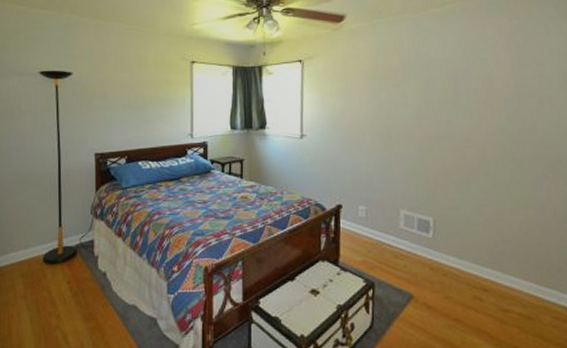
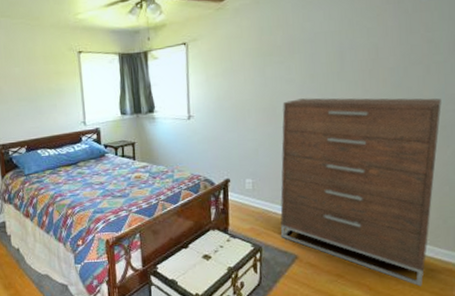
dresser: none [394,124,556,337] -> present [280,98,441,287]

